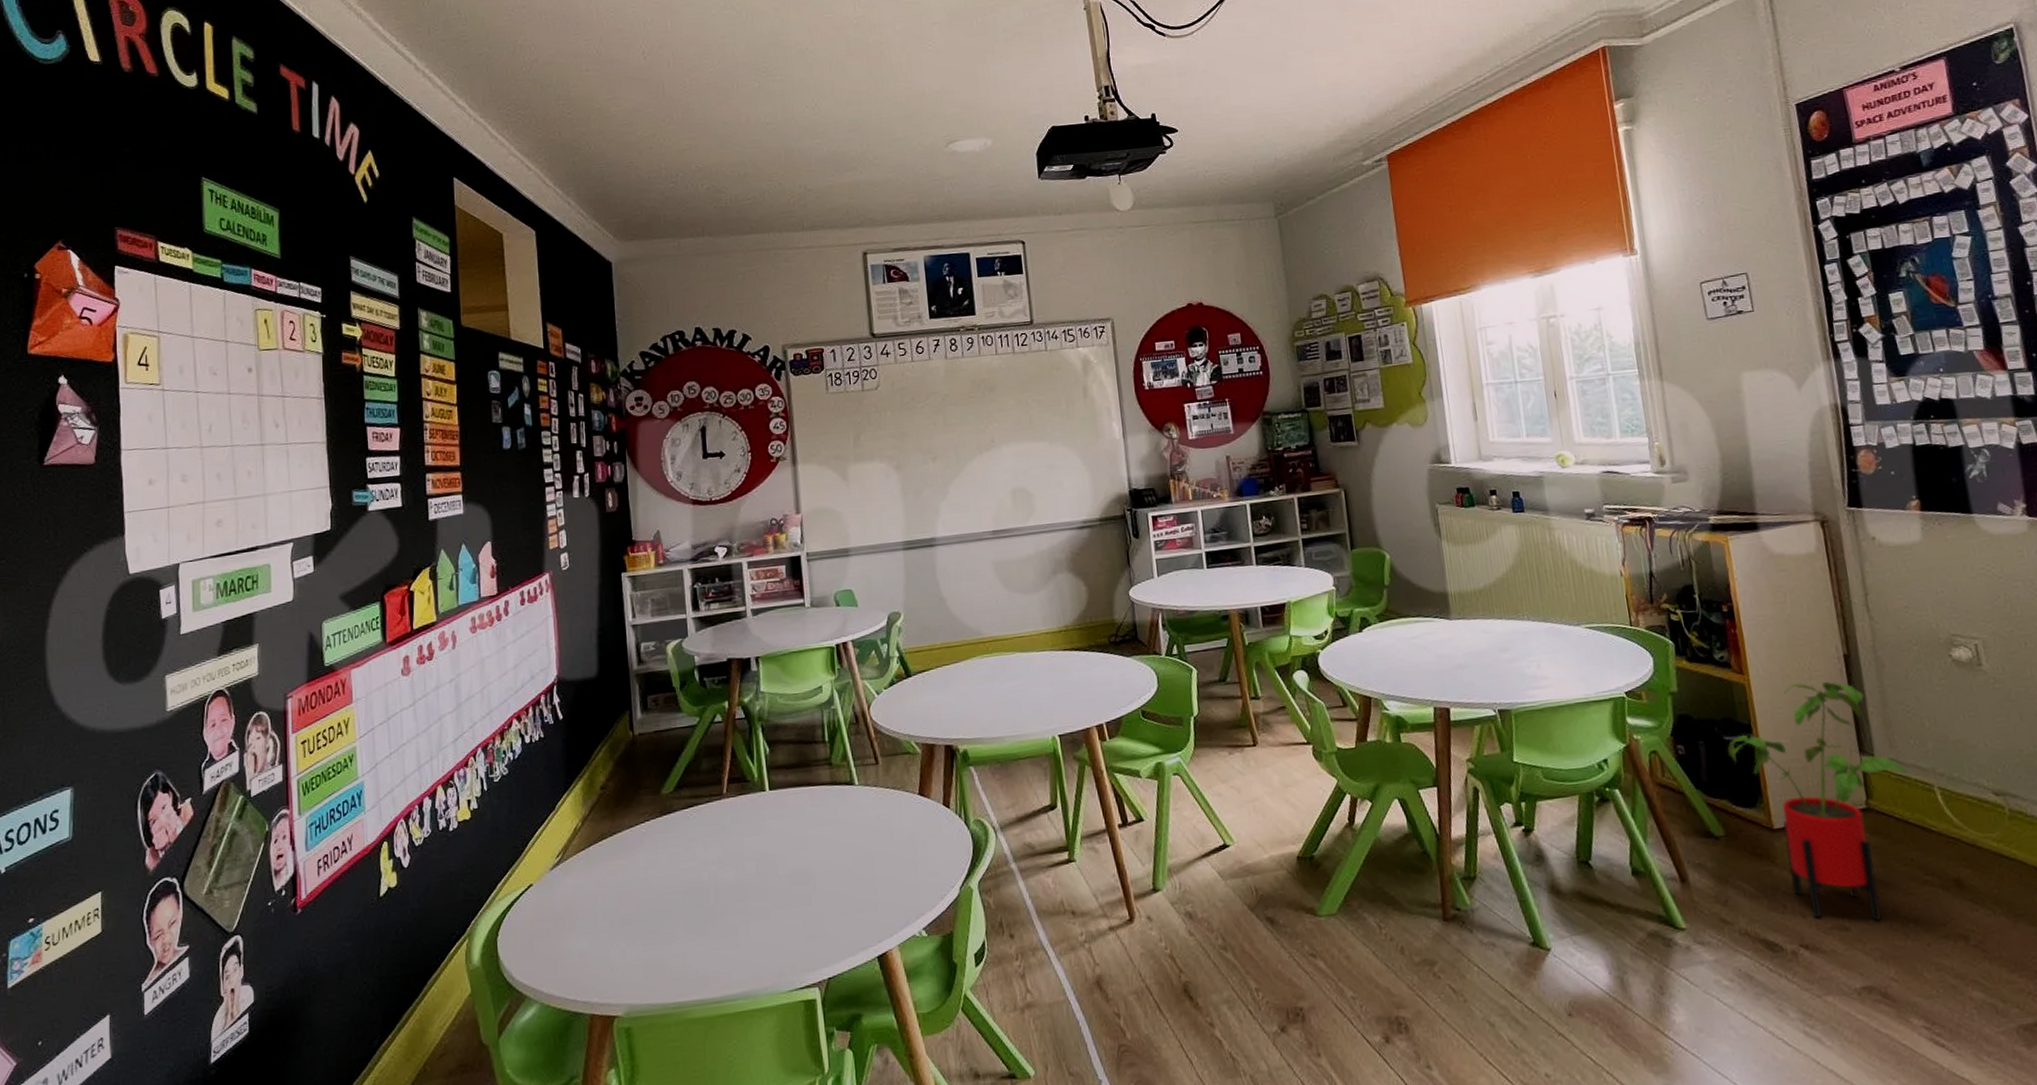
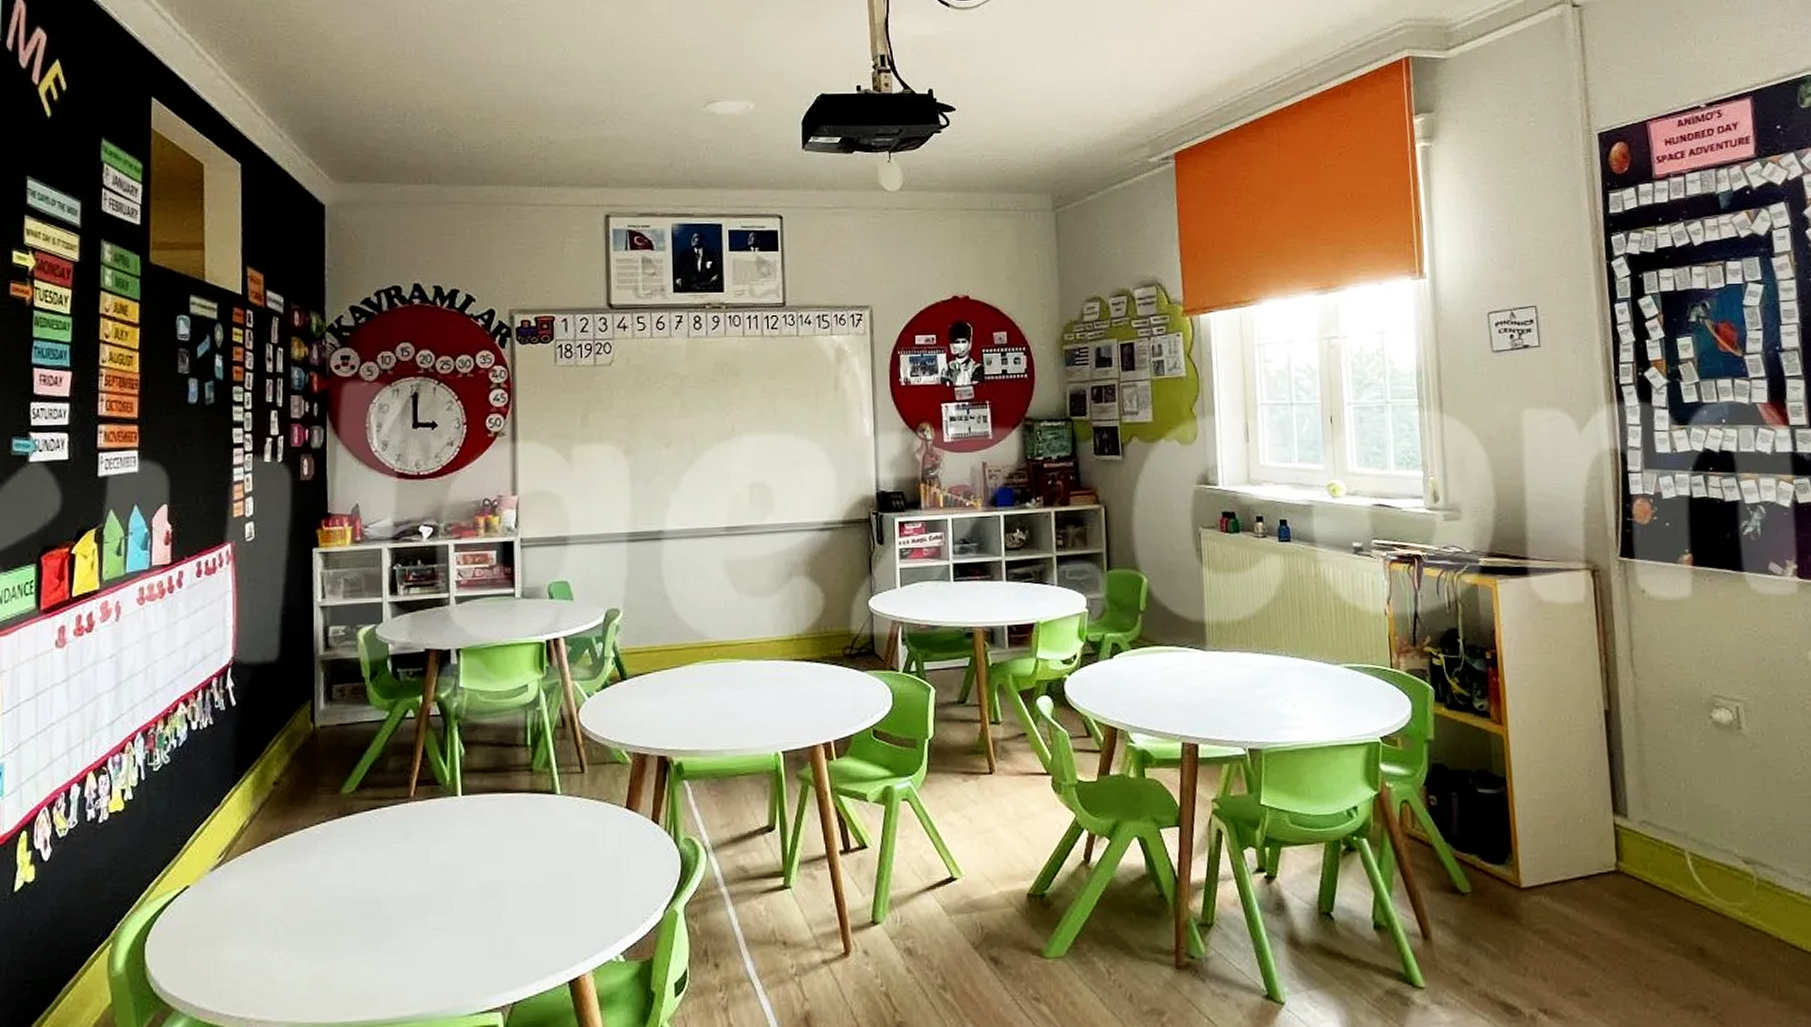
house plant: present [1728,681,1910,921] -> none [1481,736,1662,988]

